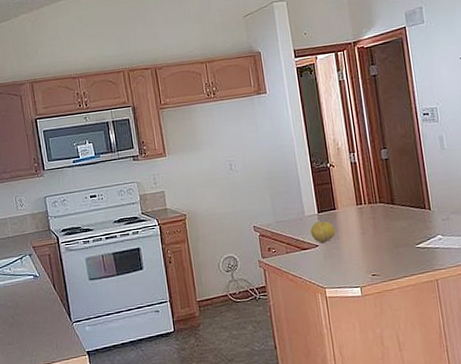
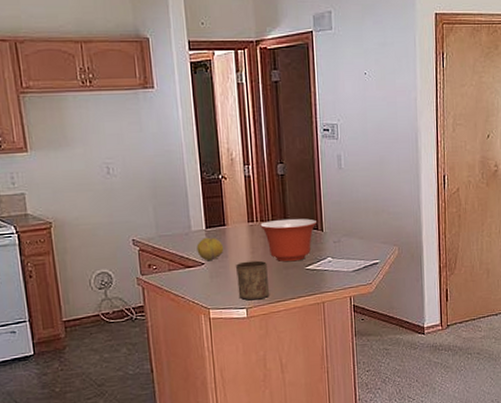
cup: none [347,240,383,279] -> present [235,260,270,301]
mixing bowl: none [368,198,424,241] -> present [260,218,317,262]

